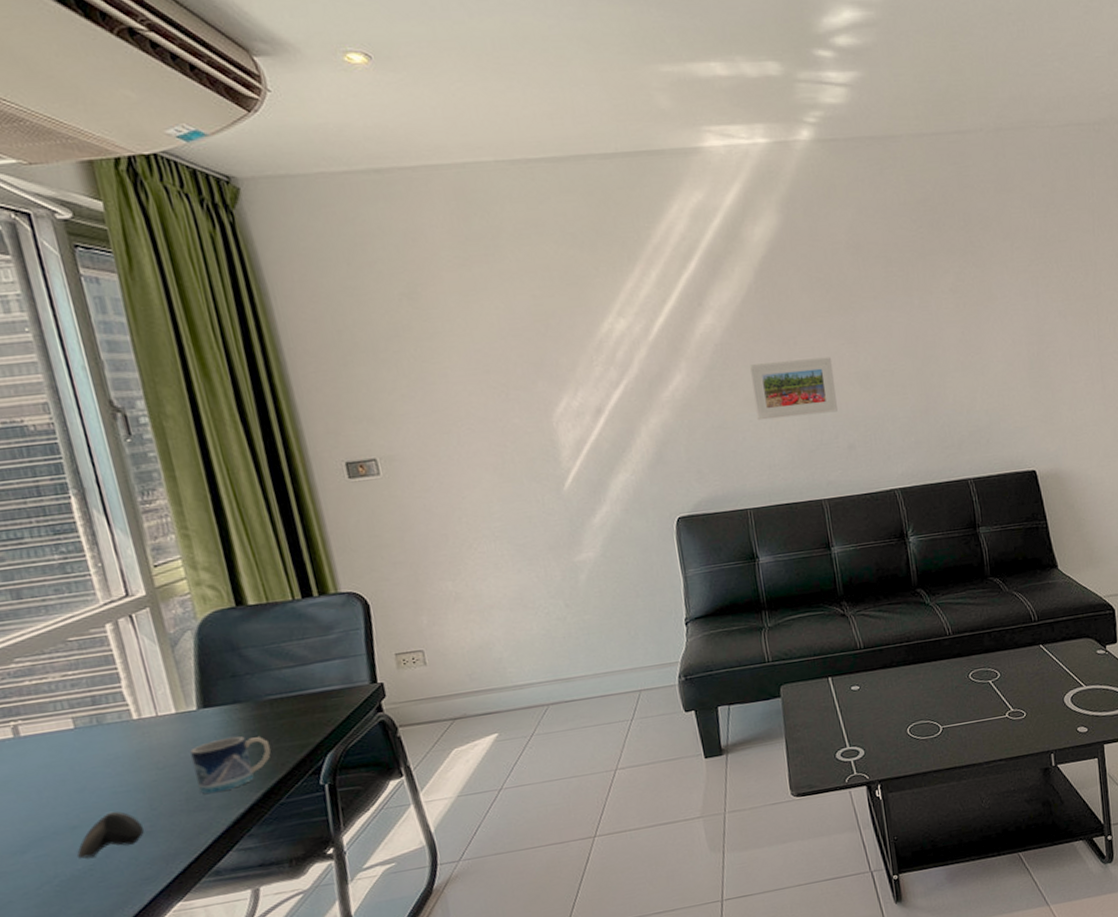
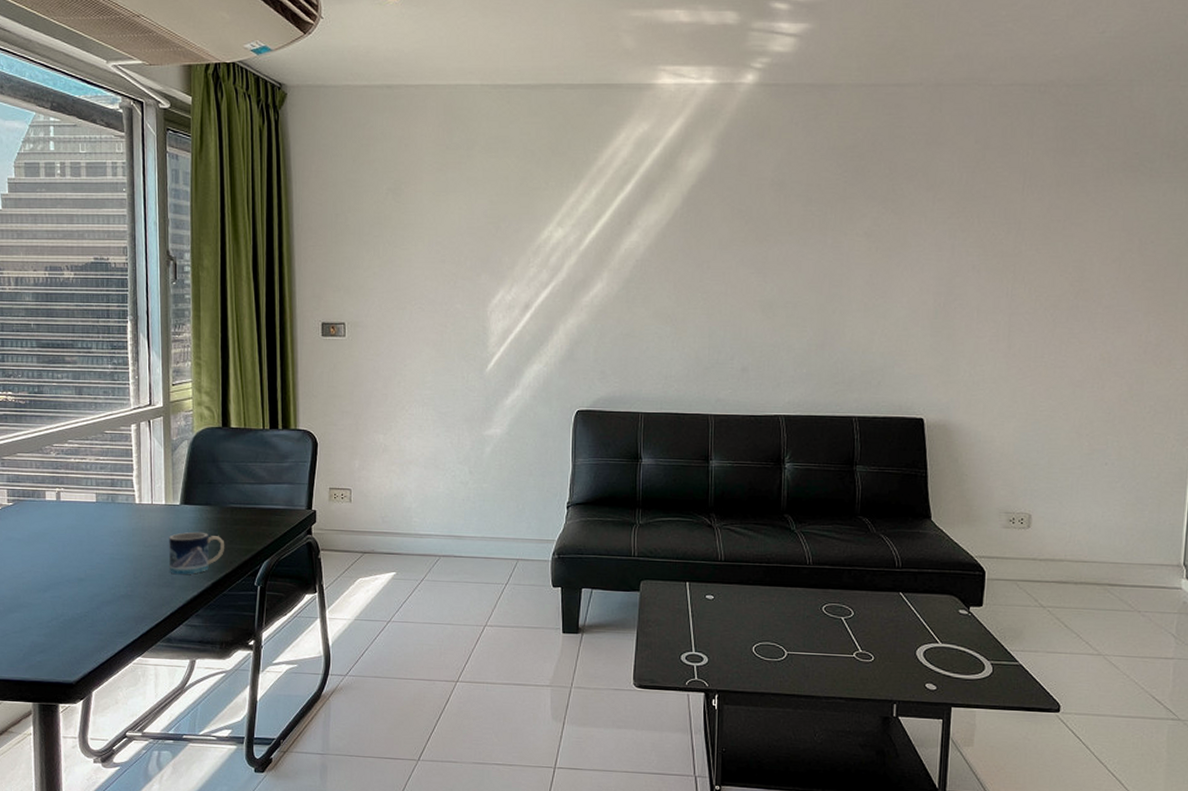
computer mouse: present [77,811,145,859] -> none [79,573,127,606]
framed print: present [750,357,838,421] -> none [662,282,740,335]

